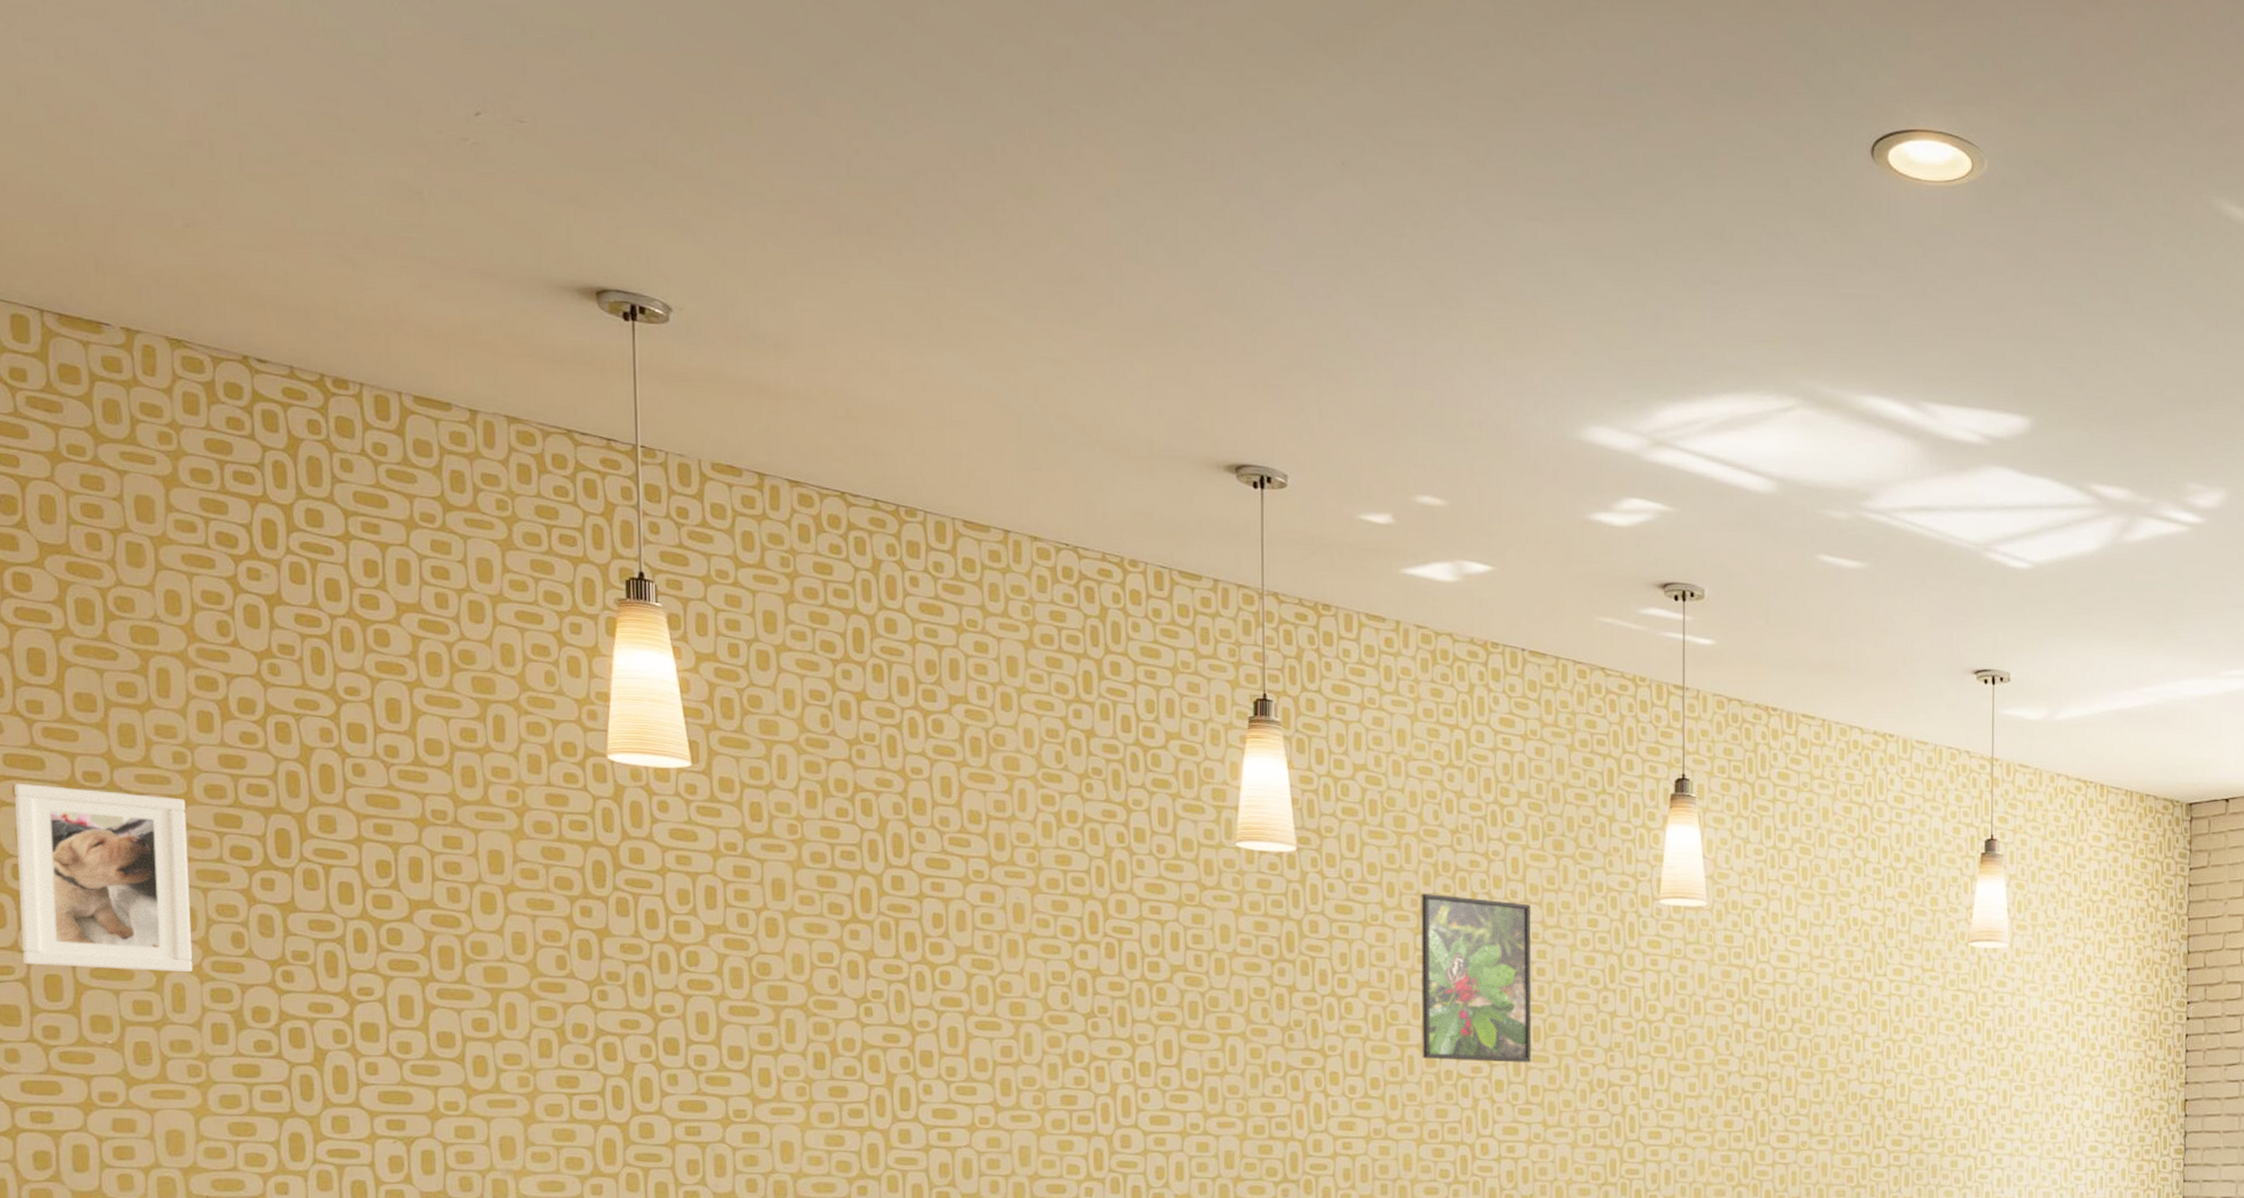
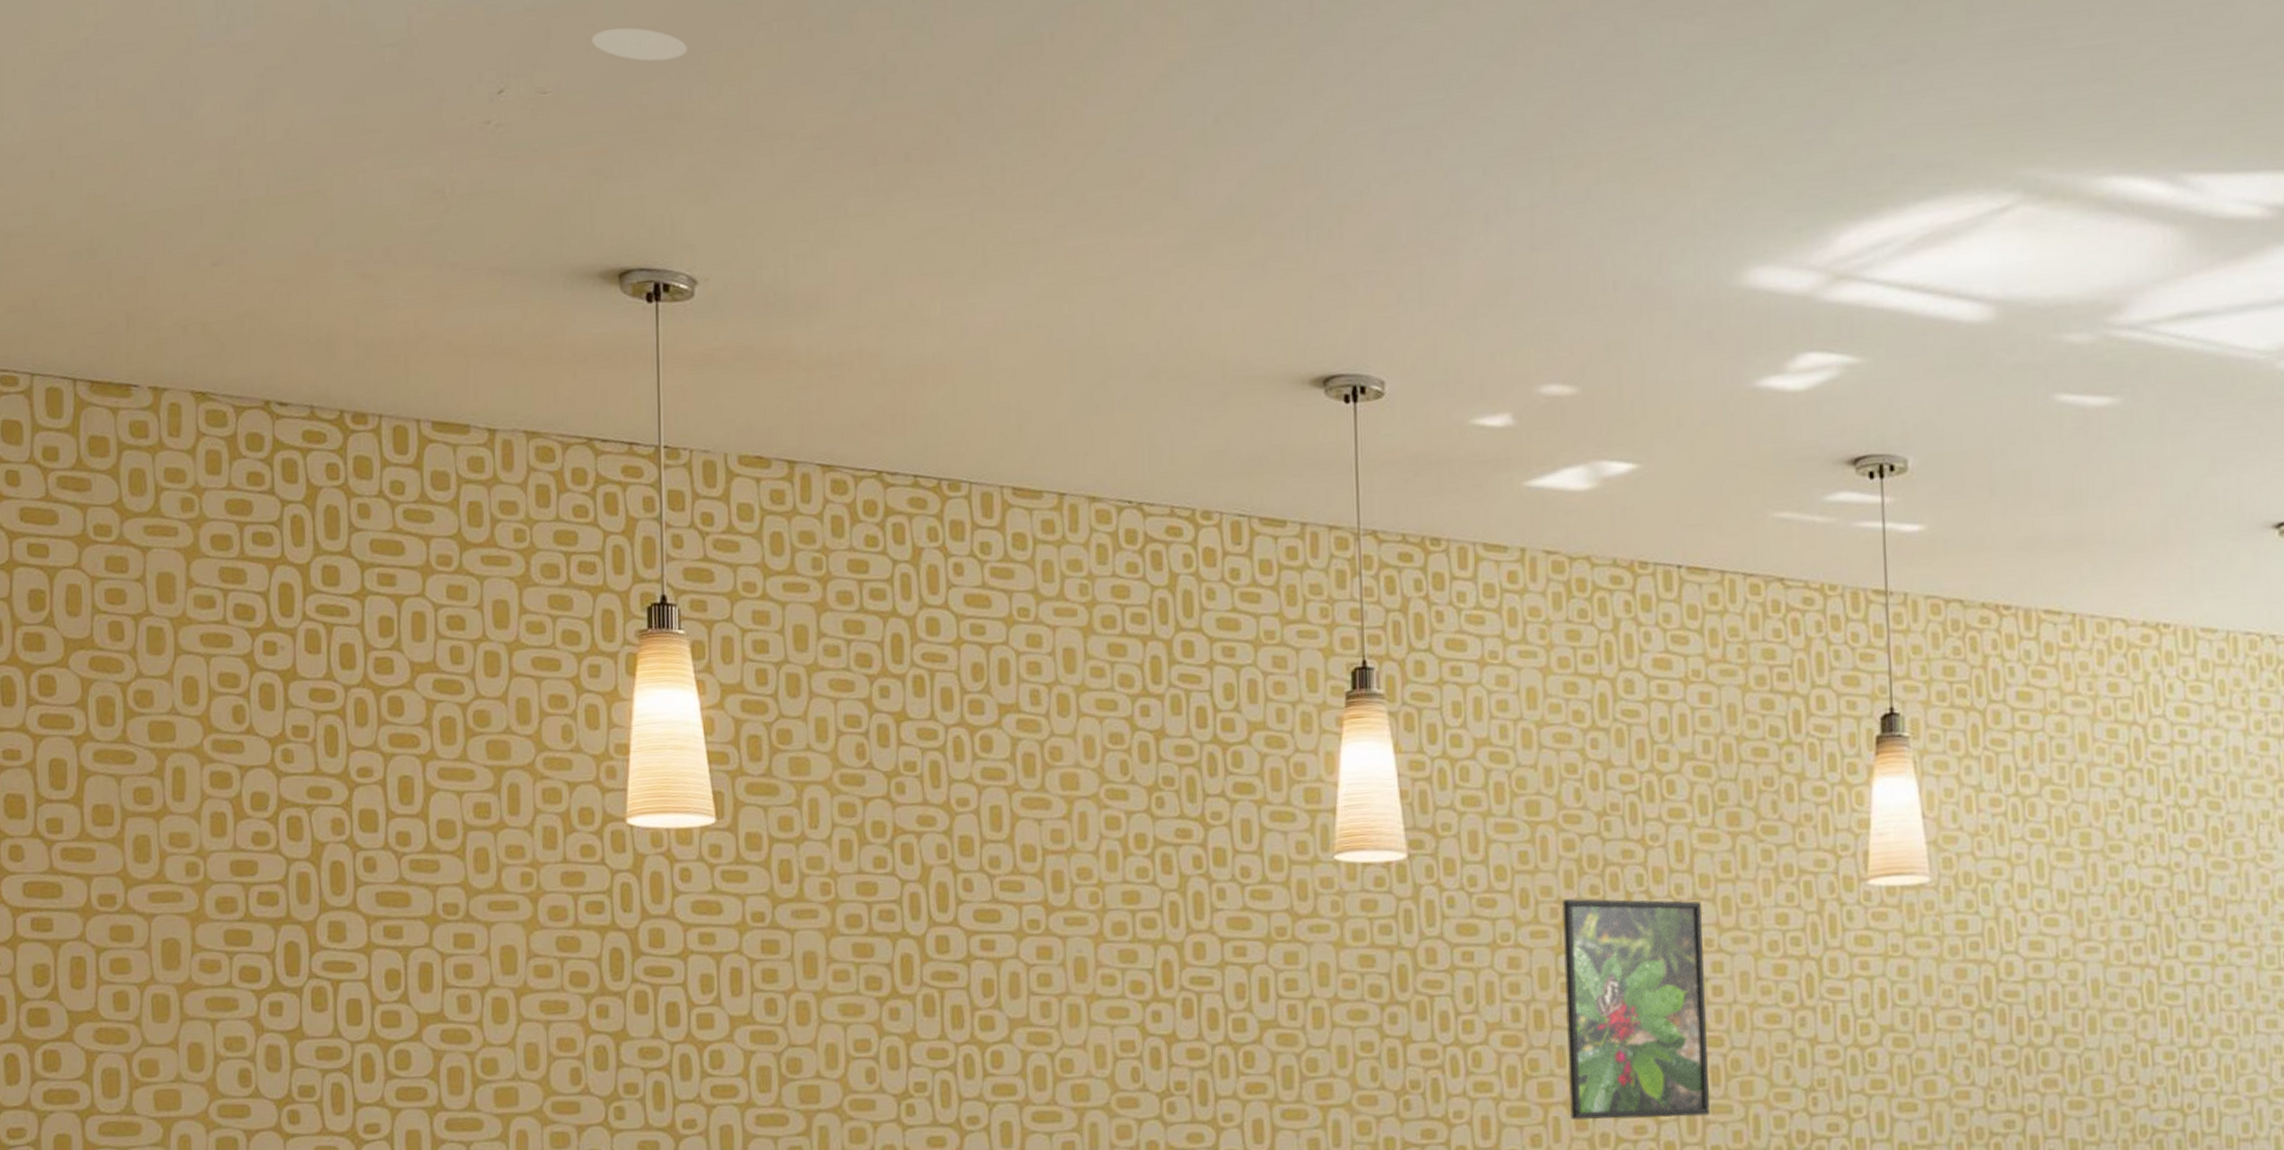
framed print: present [14,783,193,973] -> none [32,914,200,1125]
smoke detector: none [568,75,661,112] -> present [592,27,687,61]

